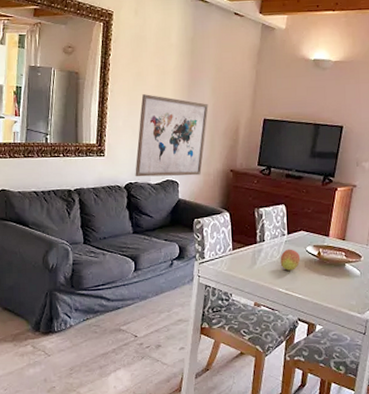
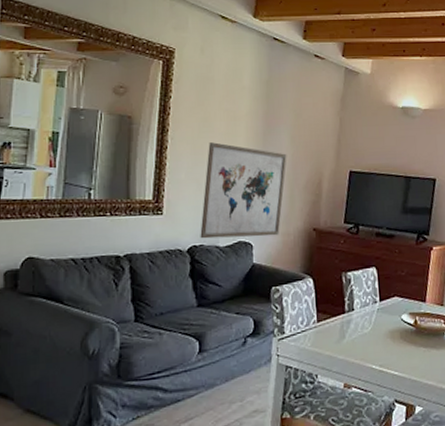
fruit: present [280,249,301,271] -> none [372,318,396,344]

